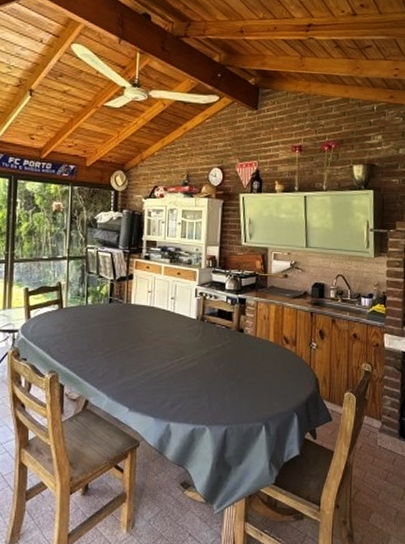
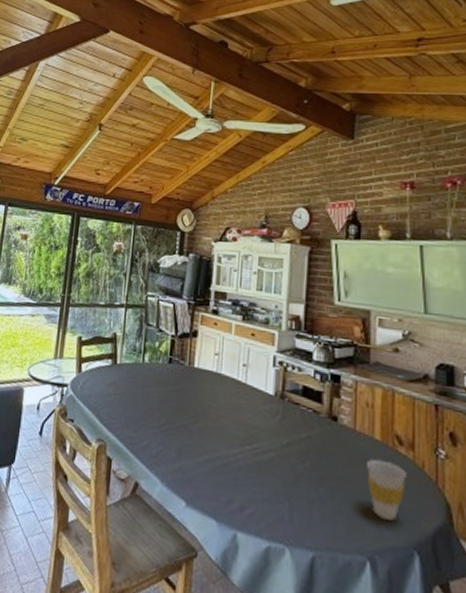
cup: none [264,355,290,396] -> present [367,459,406,521]

